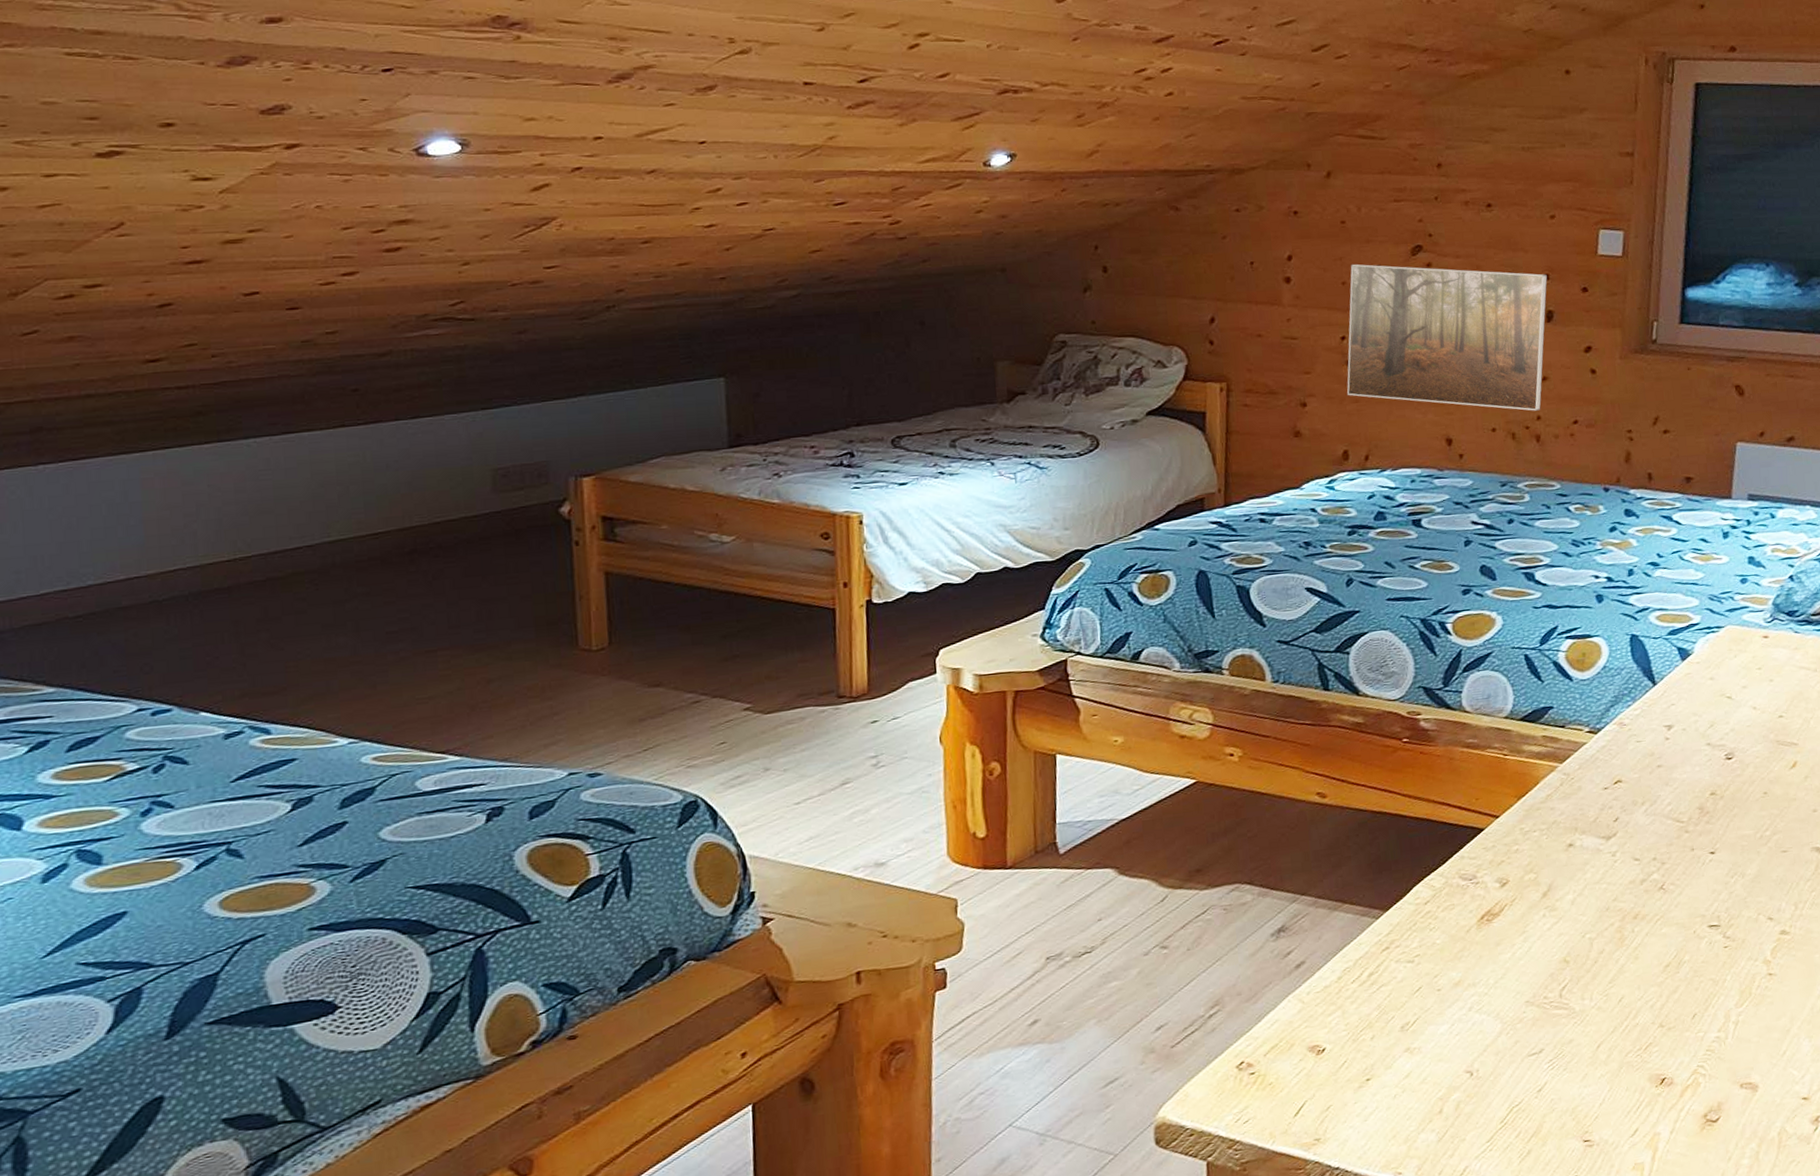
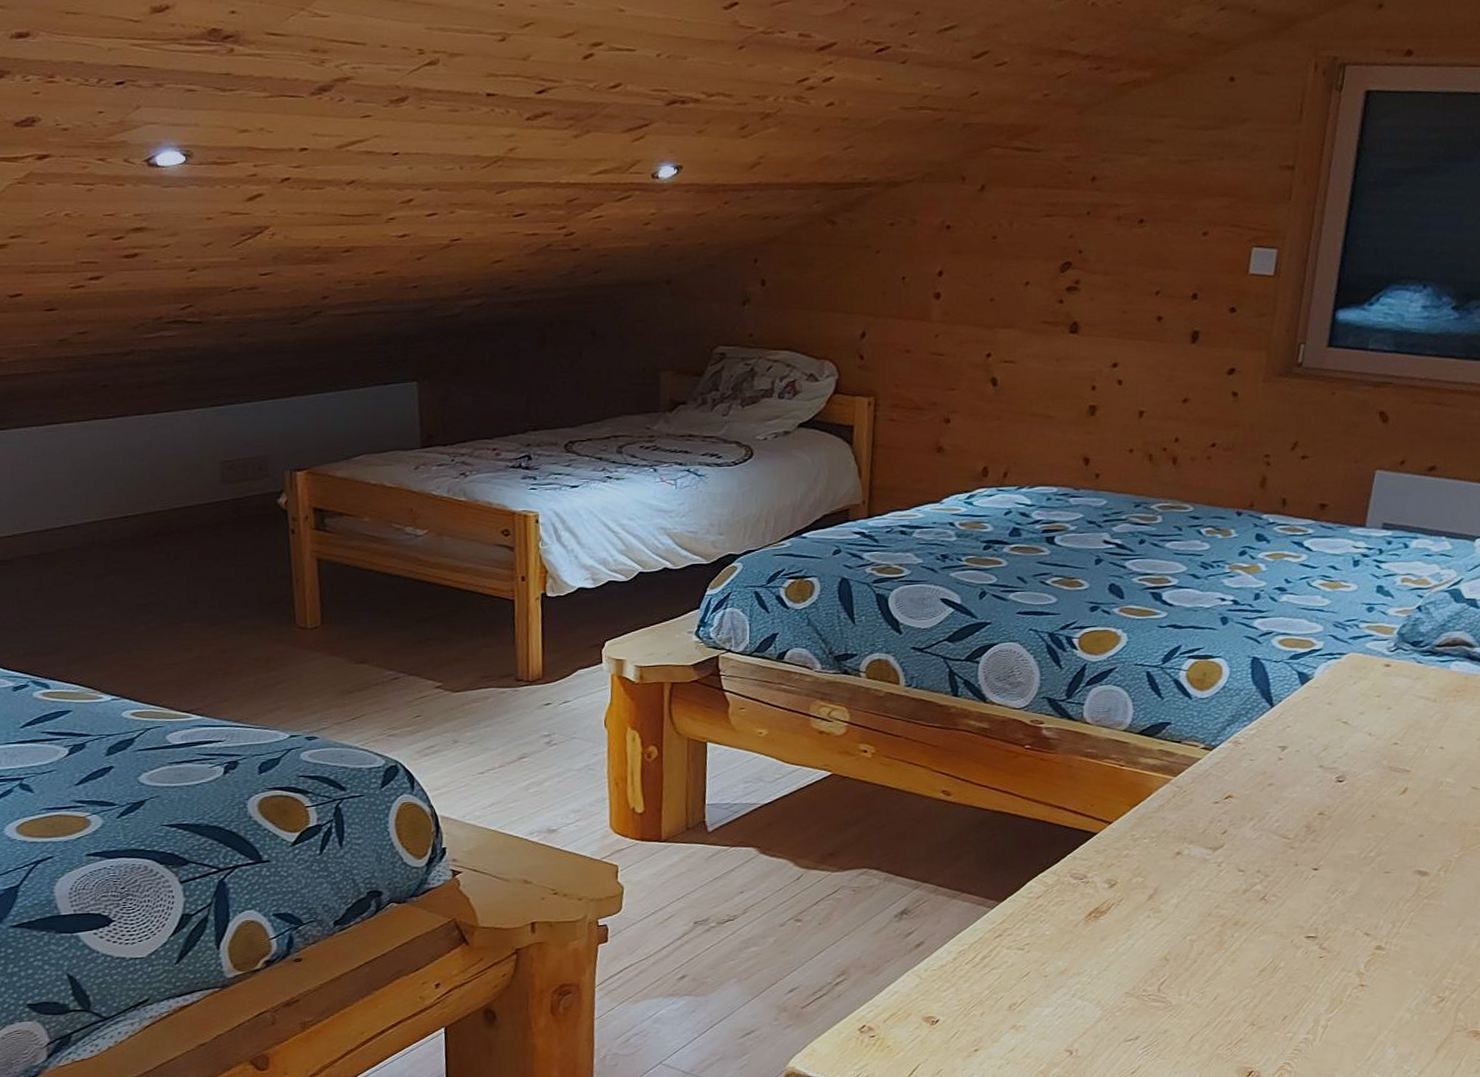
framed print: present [1346,263,1548,411] -> none [989,280,1195,433]

